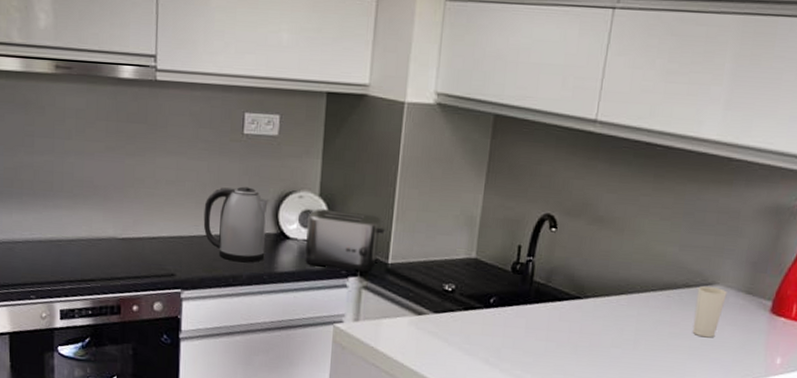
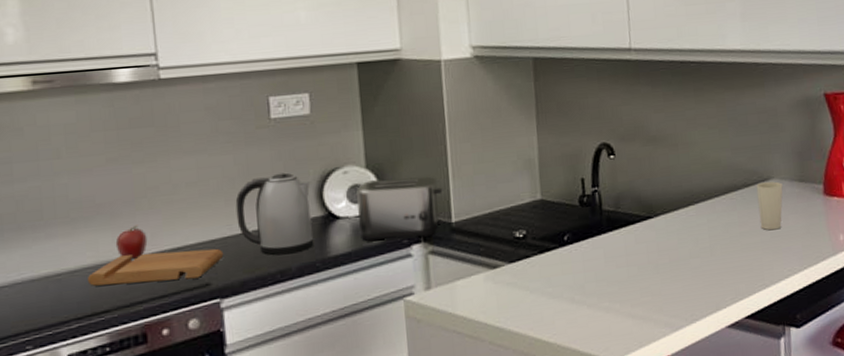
cutting board: none [80,235,189,268] -> present [87,248,224,286]
fruit: none [106,211,130,240] -> present [117,226,148,259]

